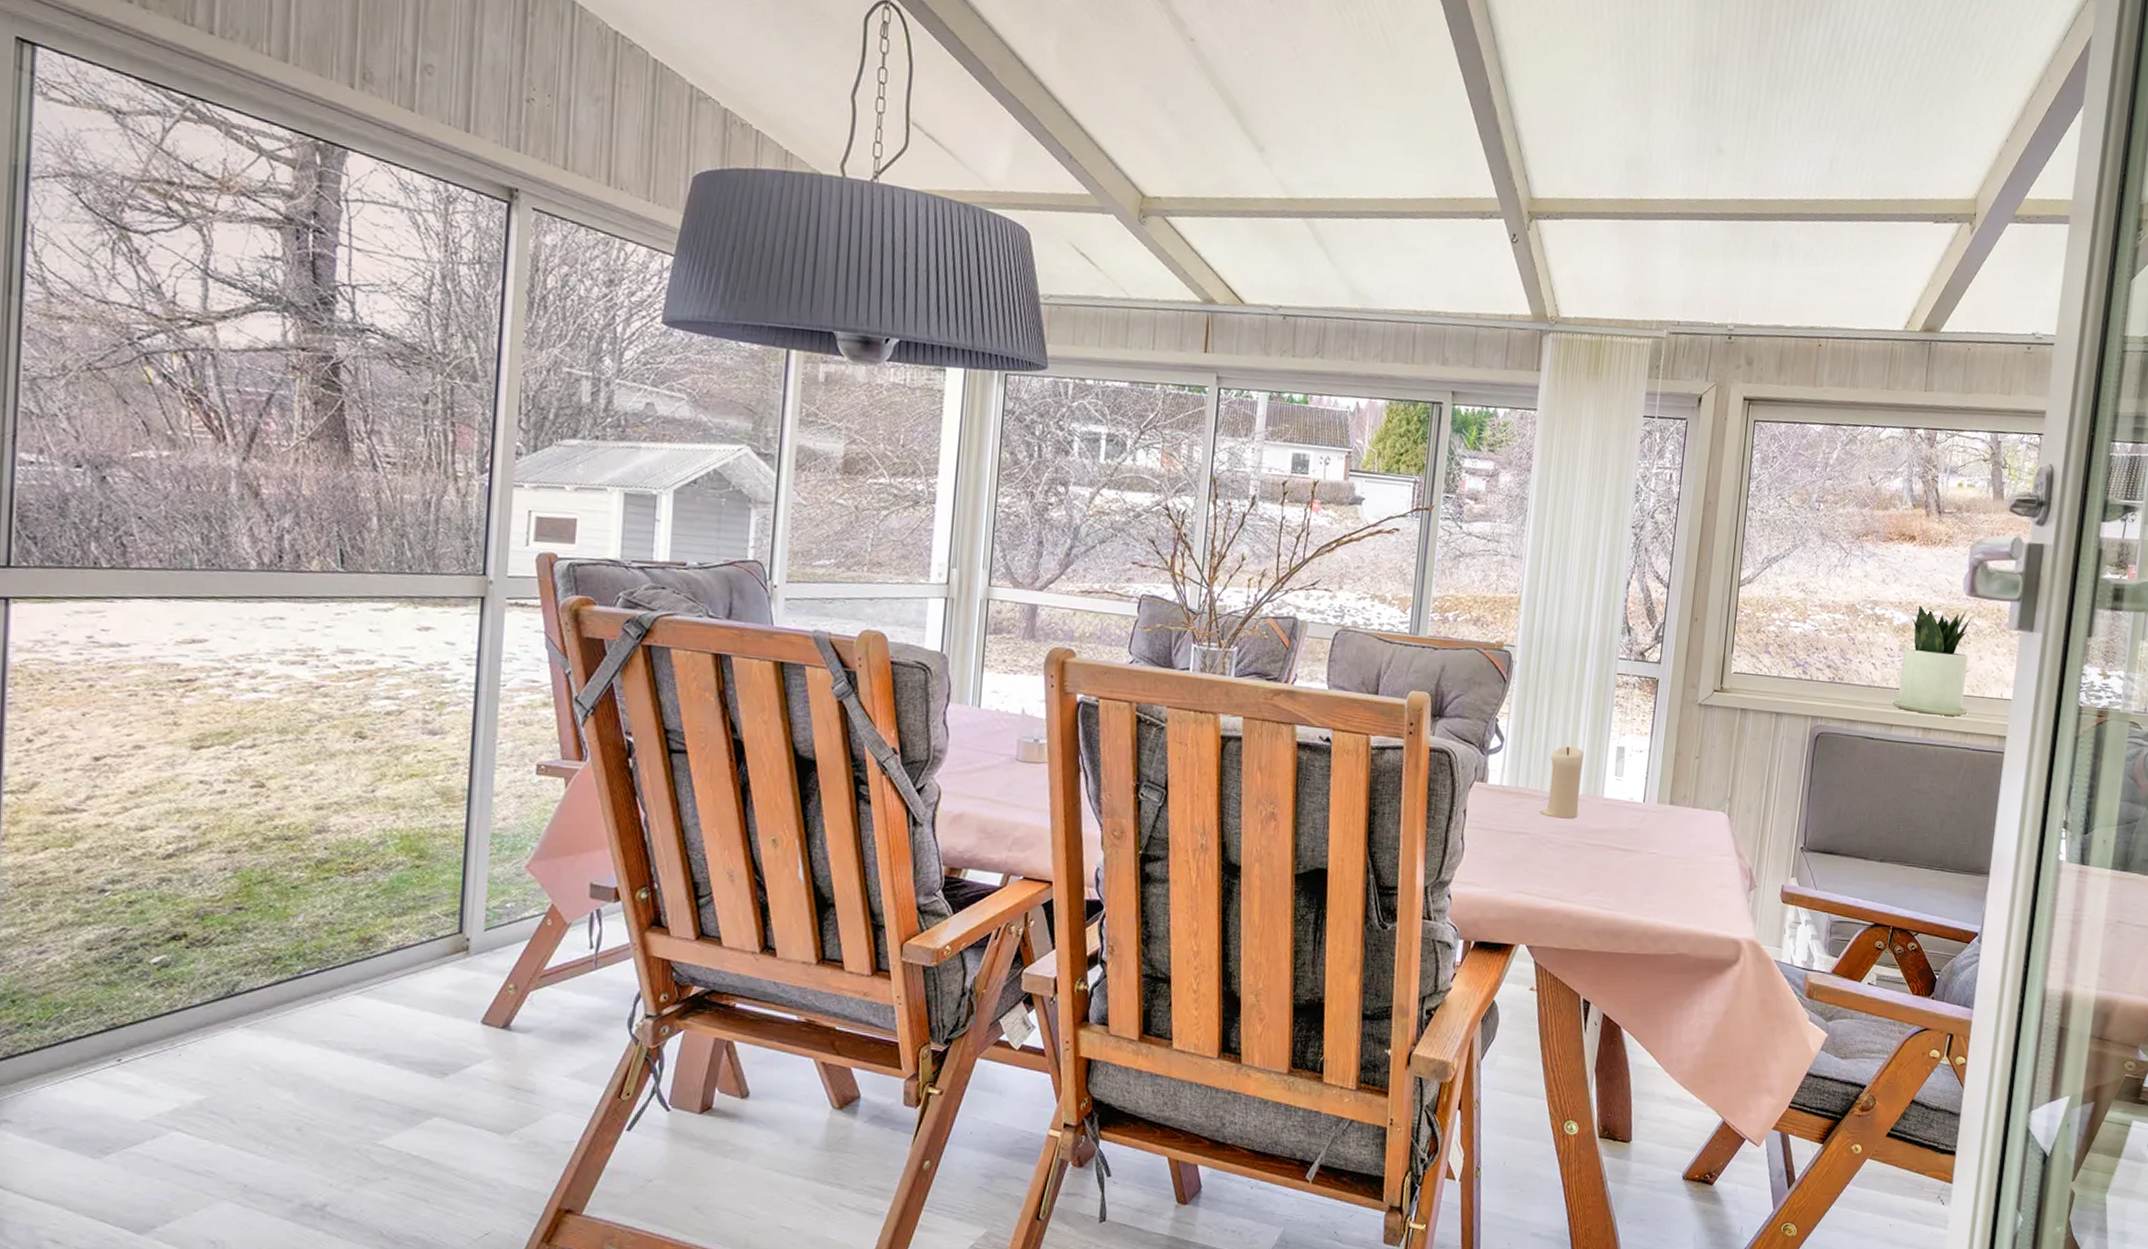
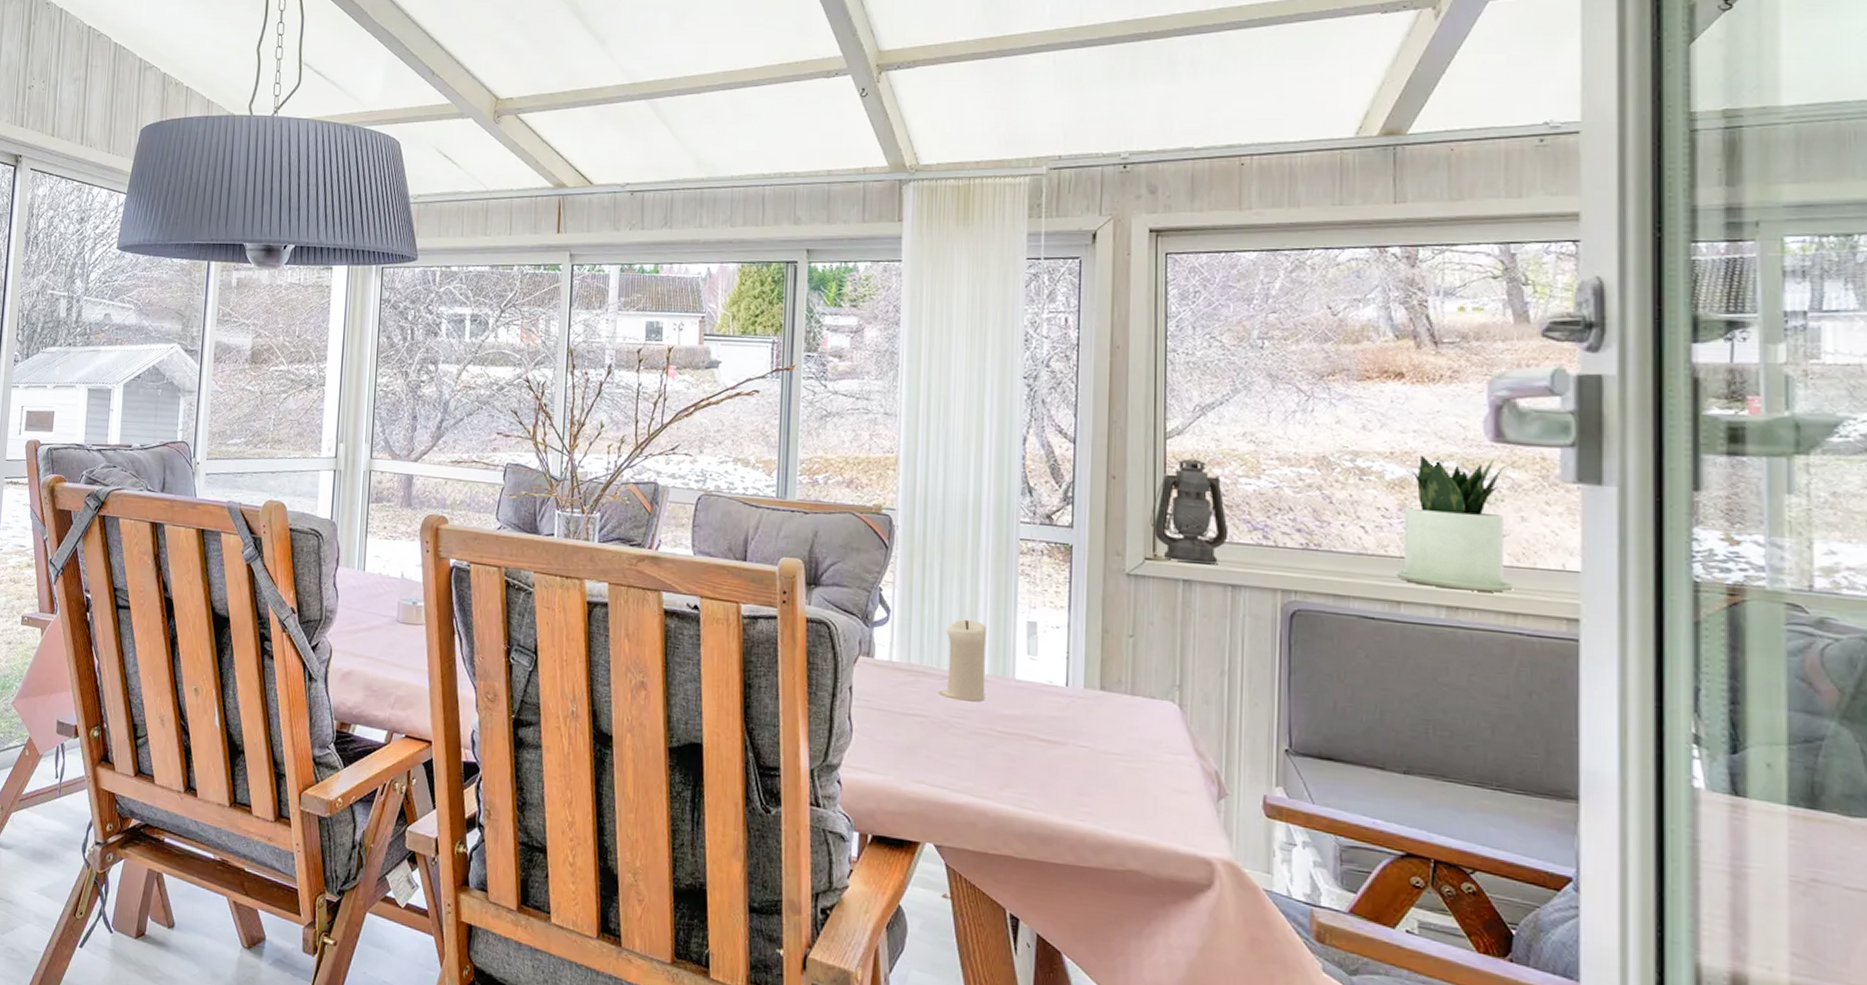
lantern: none [1720,604,1779,696] -> present [1150,458,1229,565]

